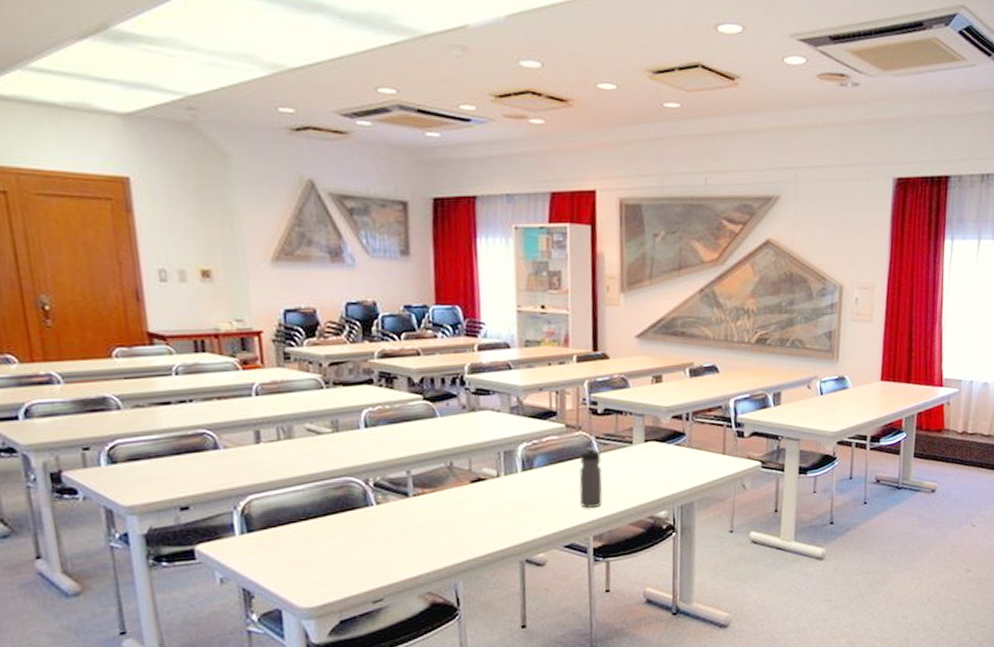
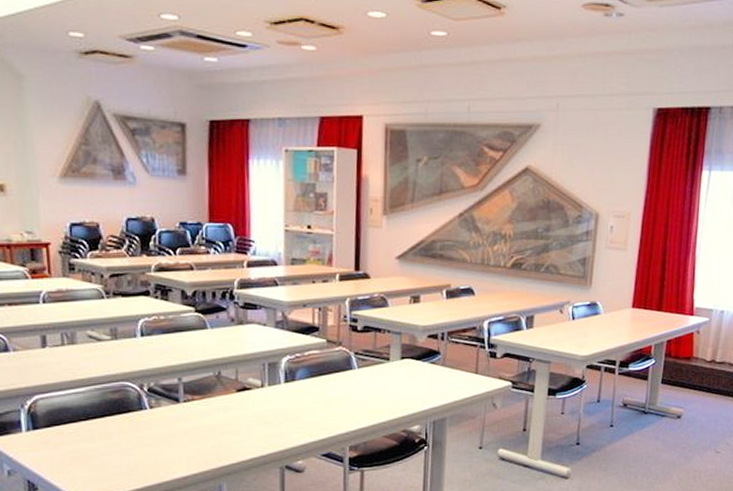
water bottle: present [579,447,603,508] -> none [338,362,360,420]

